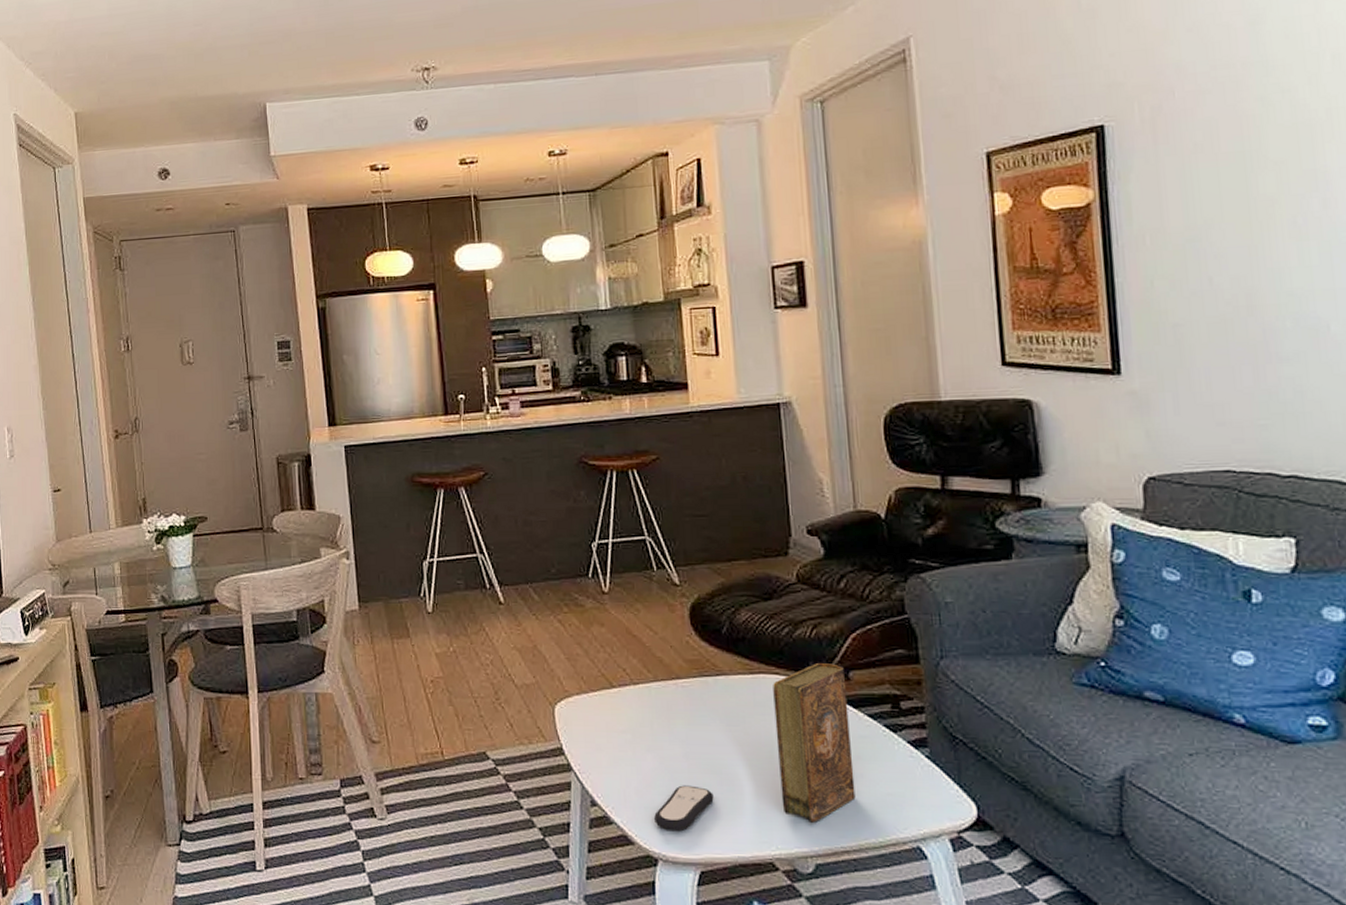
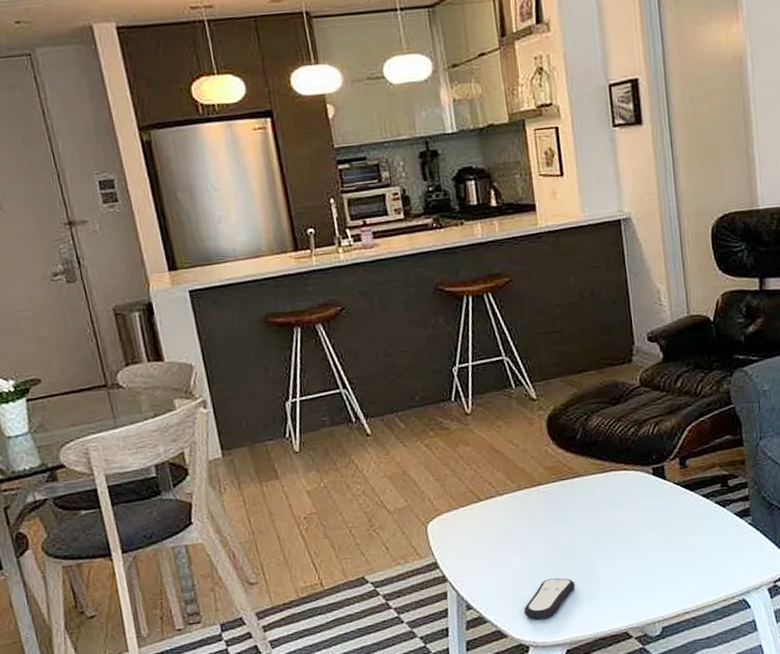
book: present [773,662,856,823] -> none [622,454,693,593]

